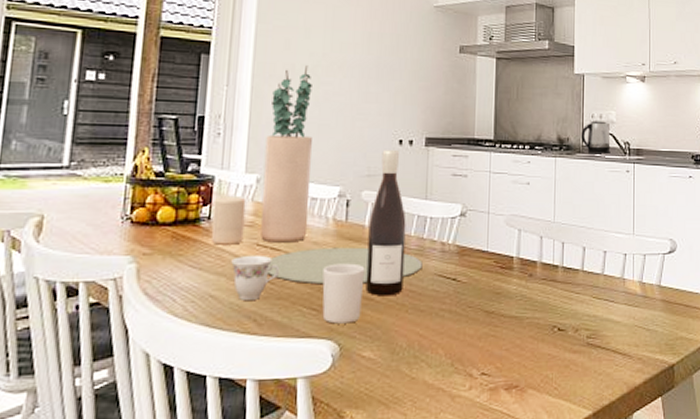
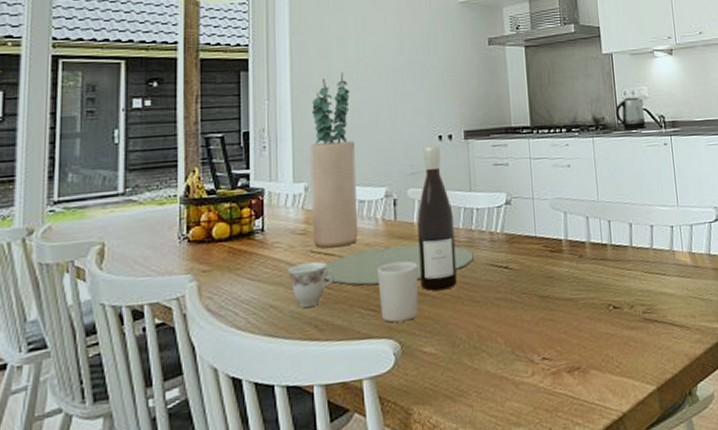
candle: present [210,197,246,245] -> none [265,206,297,256]

